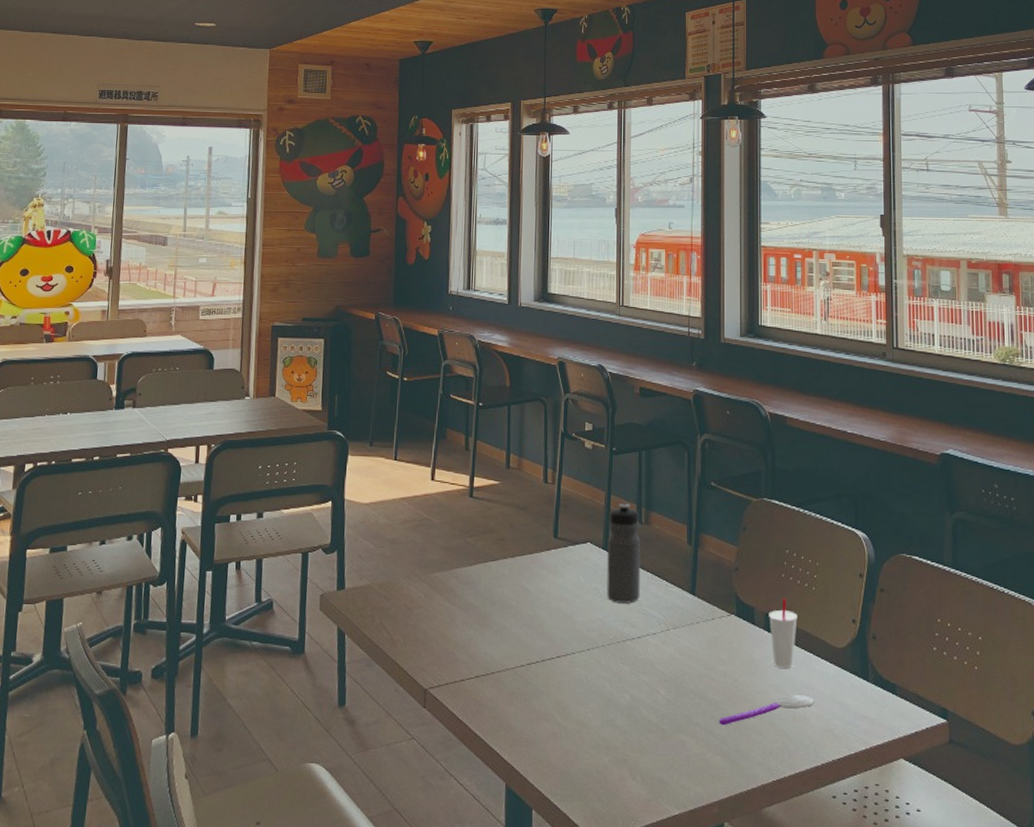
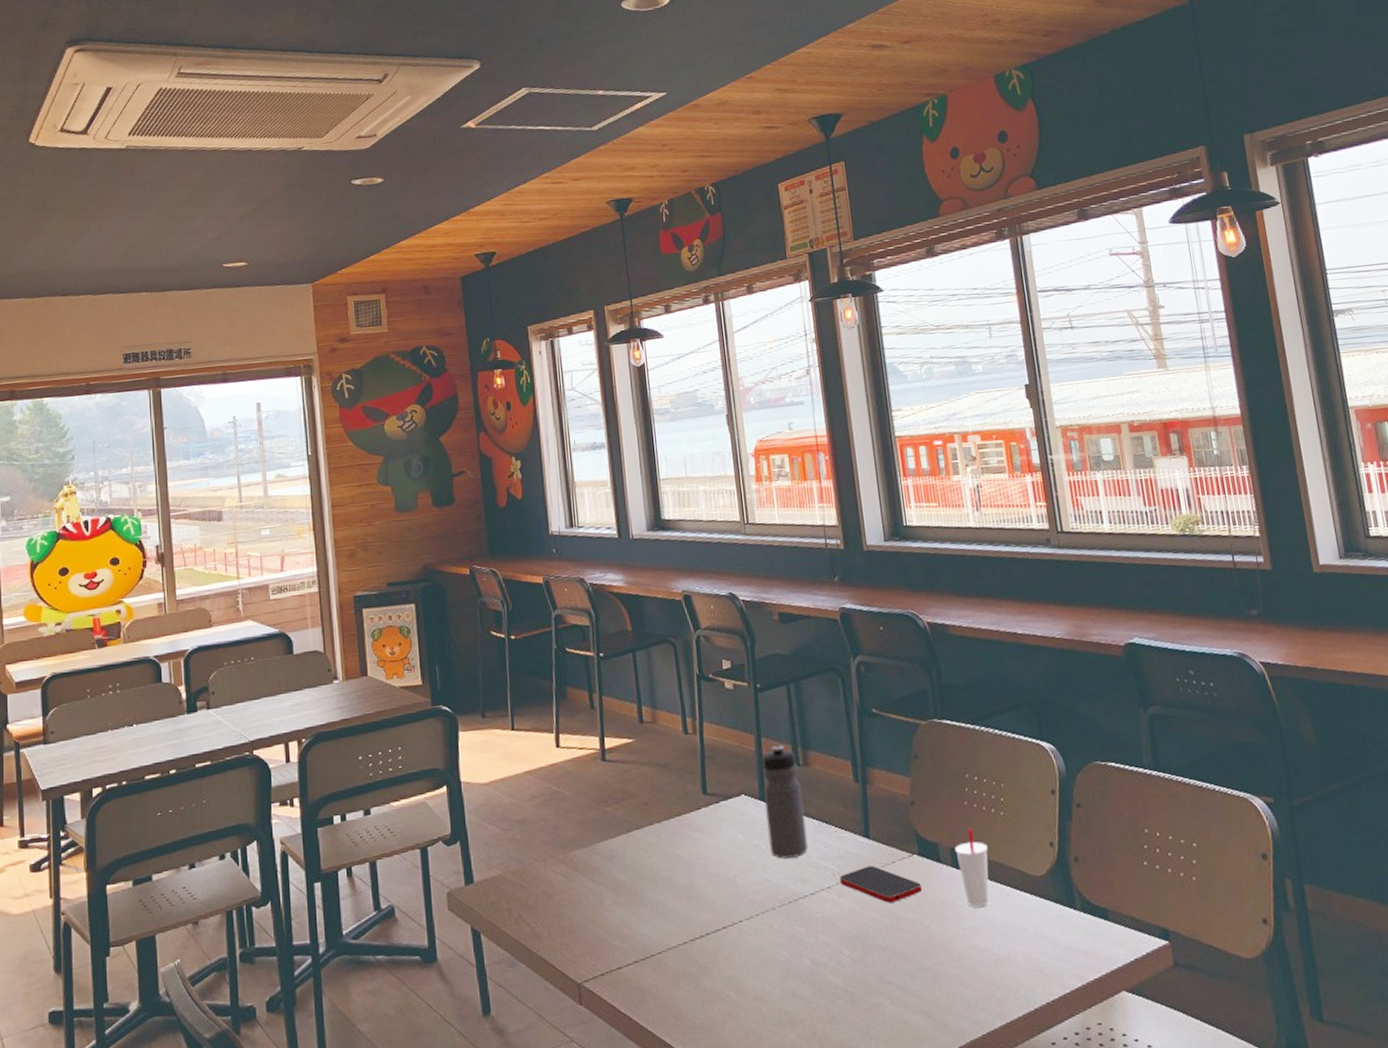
smartphone: none [665,619,736,654] -> present [840,865,923,903]
spoon: present [718,695,815,725] -> none [913,934,1019,980]

